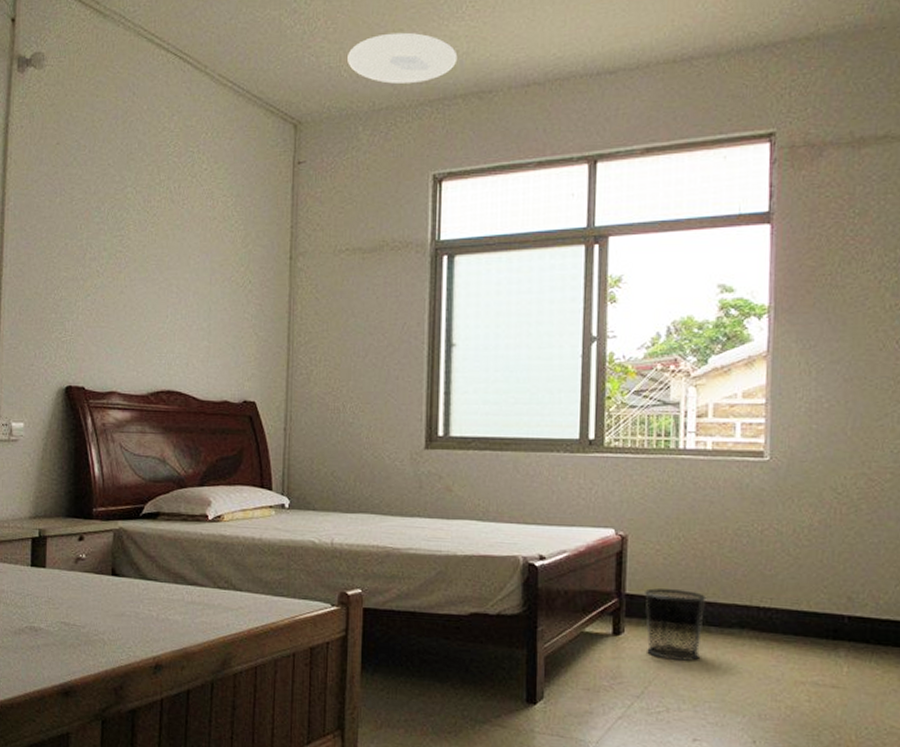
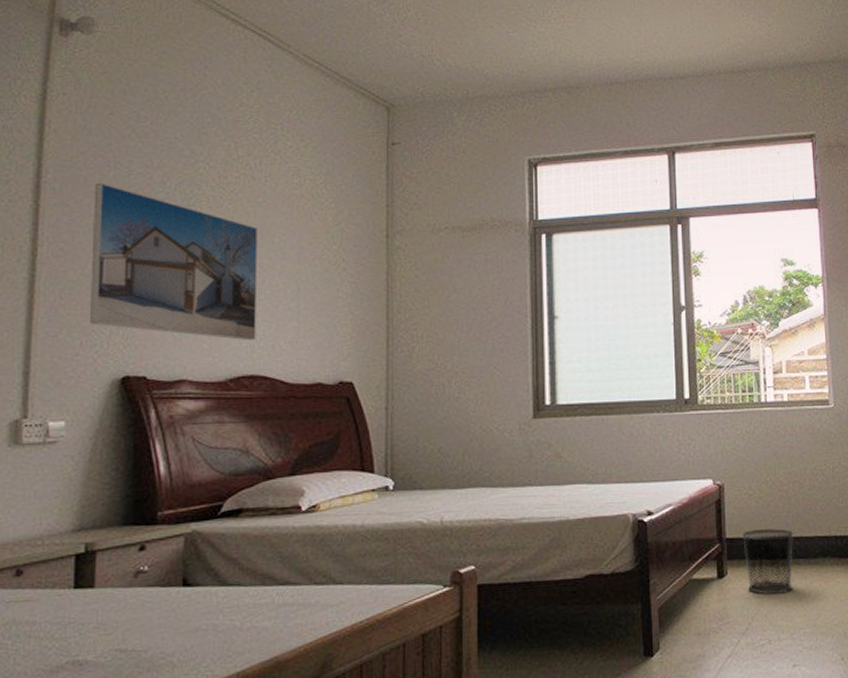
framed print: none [42,208,176,358] -> present [90,182,257,341]
ceiling light: present [348,32,458,84] -> none [440,29,546,75]

